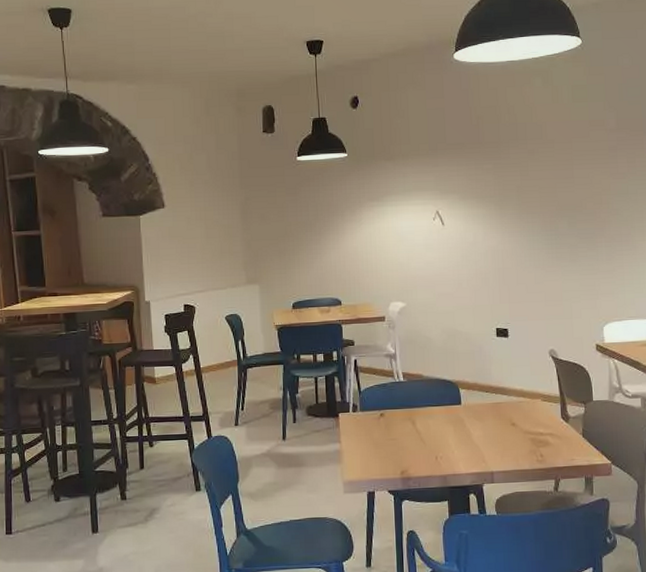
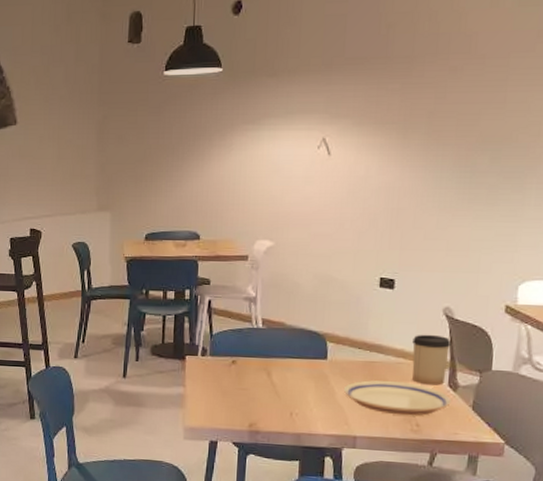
plate: none [477,418,565,449] -> present [343,380,451,416]
cup: none [528,374,559,419] -> present [412,334,452,385]

